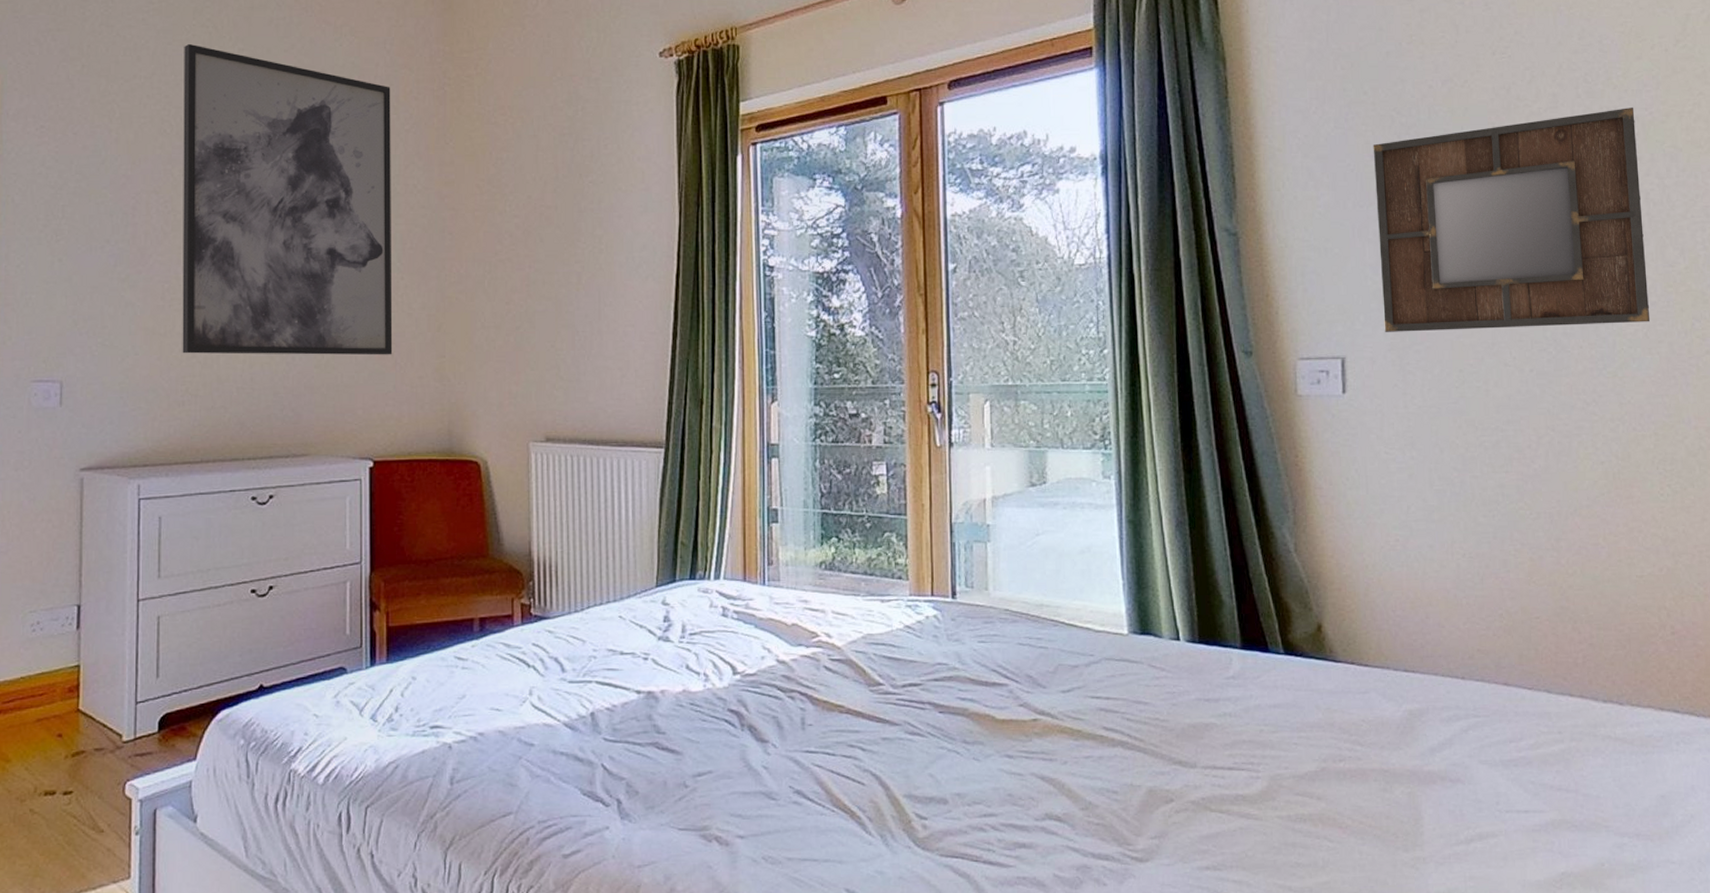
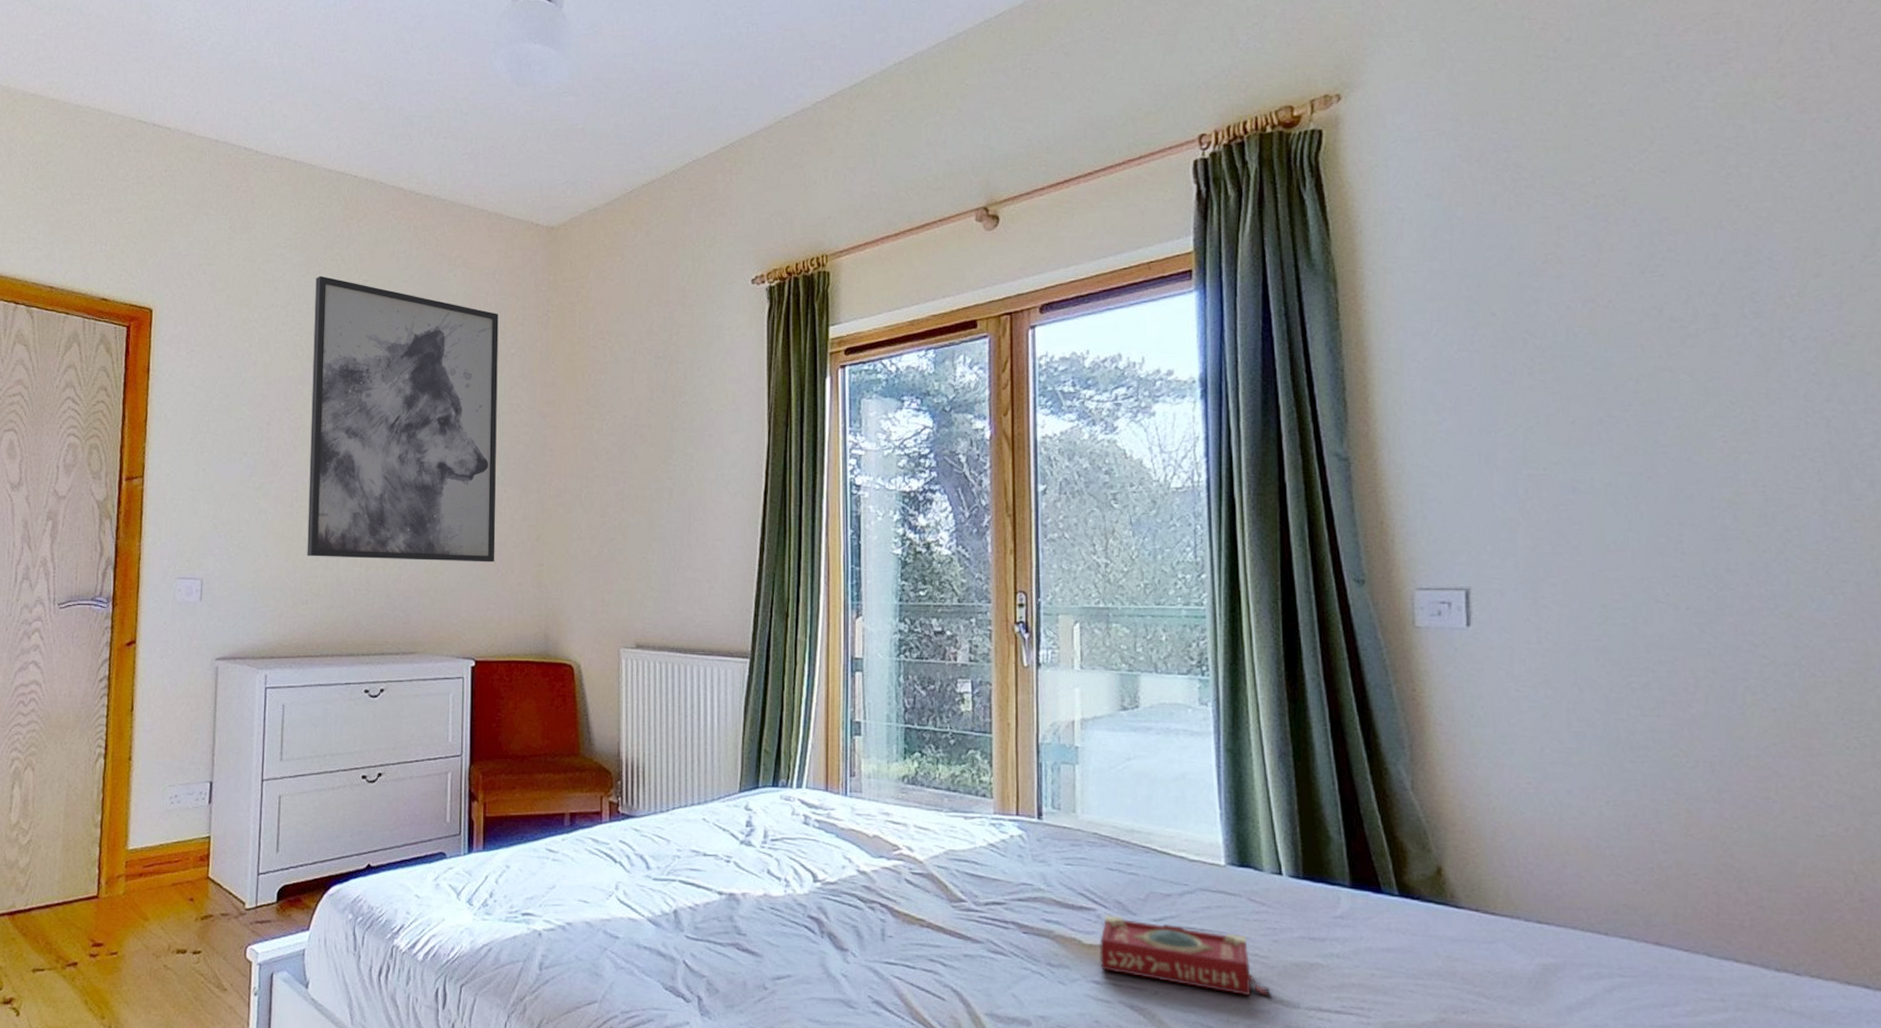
book: none [1012,688,1170,760] -> present [1100,914,1270,997]
home mirror: present [1373,108,1651,332] -> none [1502,328,1833,564]

